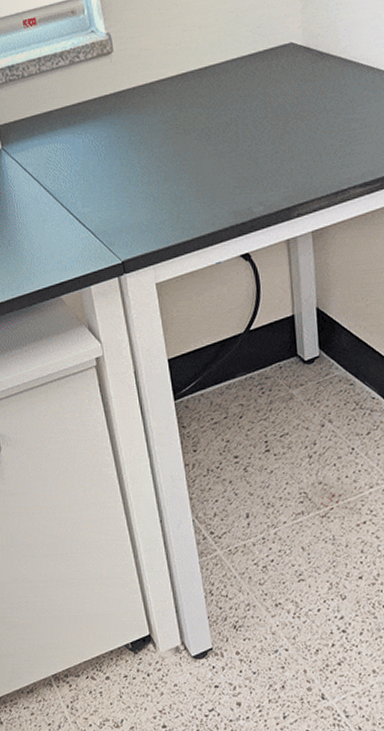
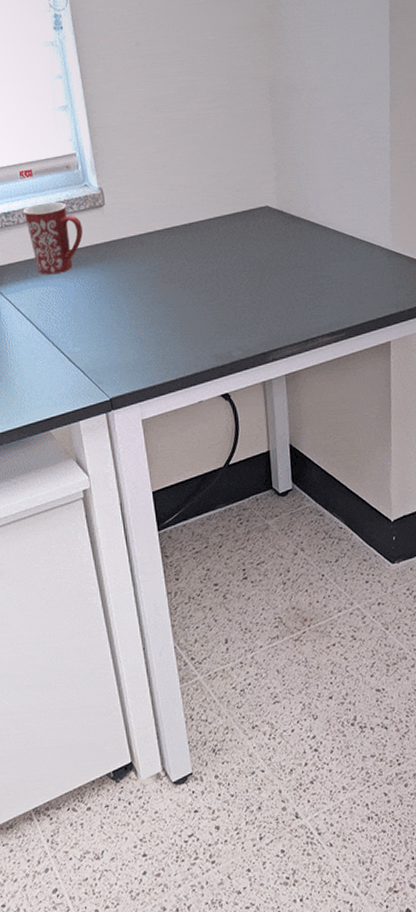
mug: none [27,51,90,131] -> present [22,202,83,274]

